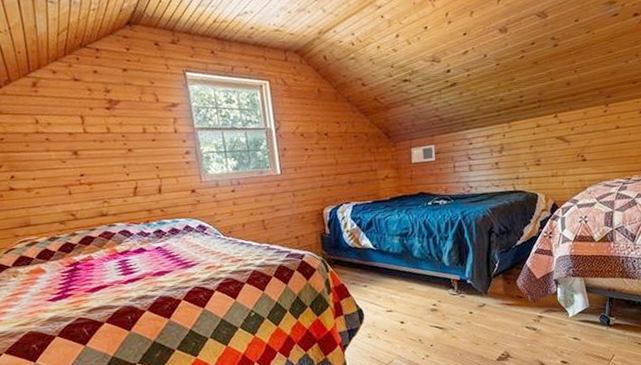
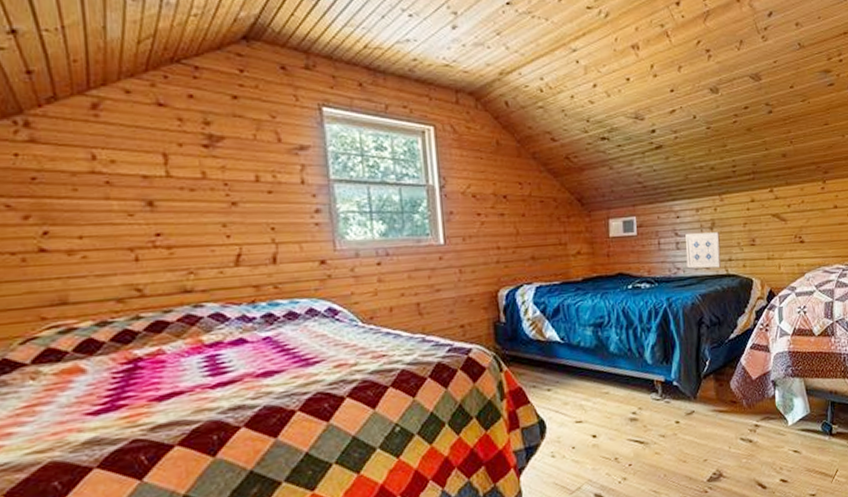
wall art: none [477,155,509,187] -> present [685,232,721,269]

